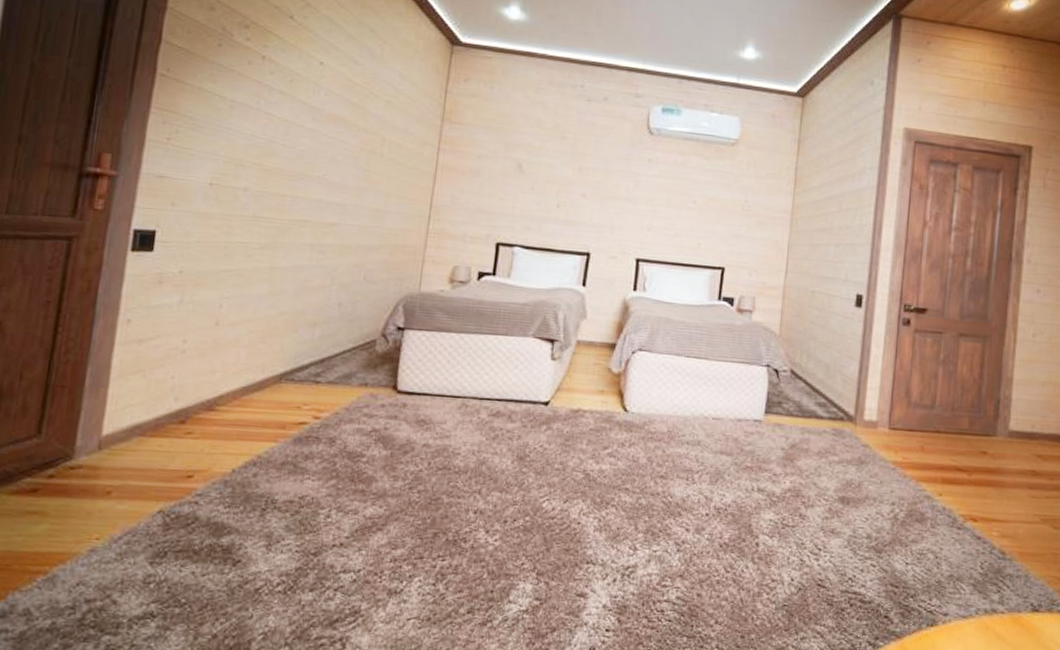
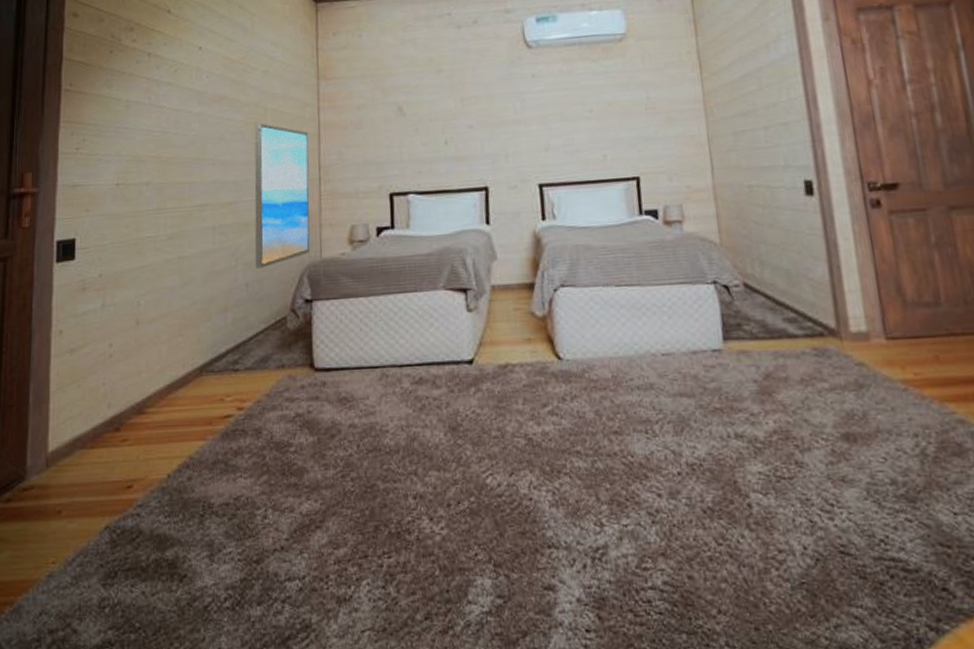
wall art: none [350,151,425,291] -> present [254,122,311,268]

